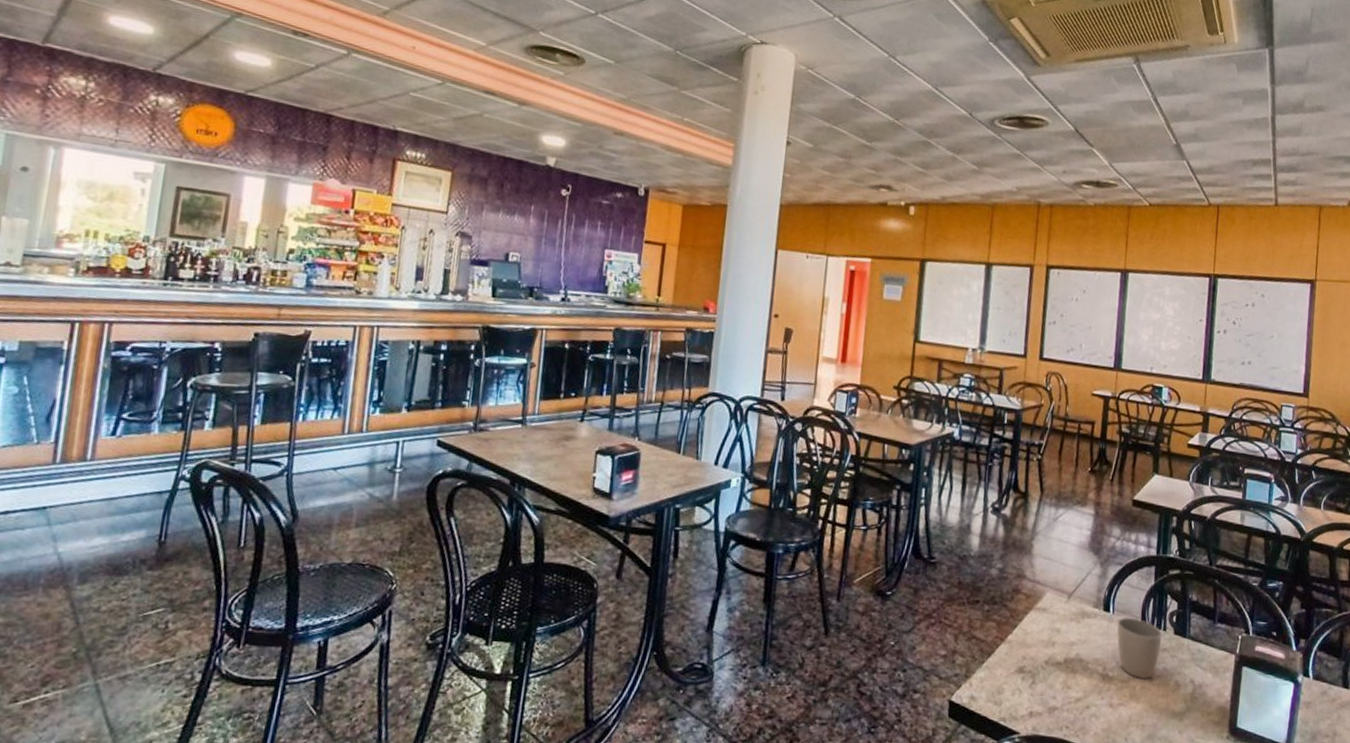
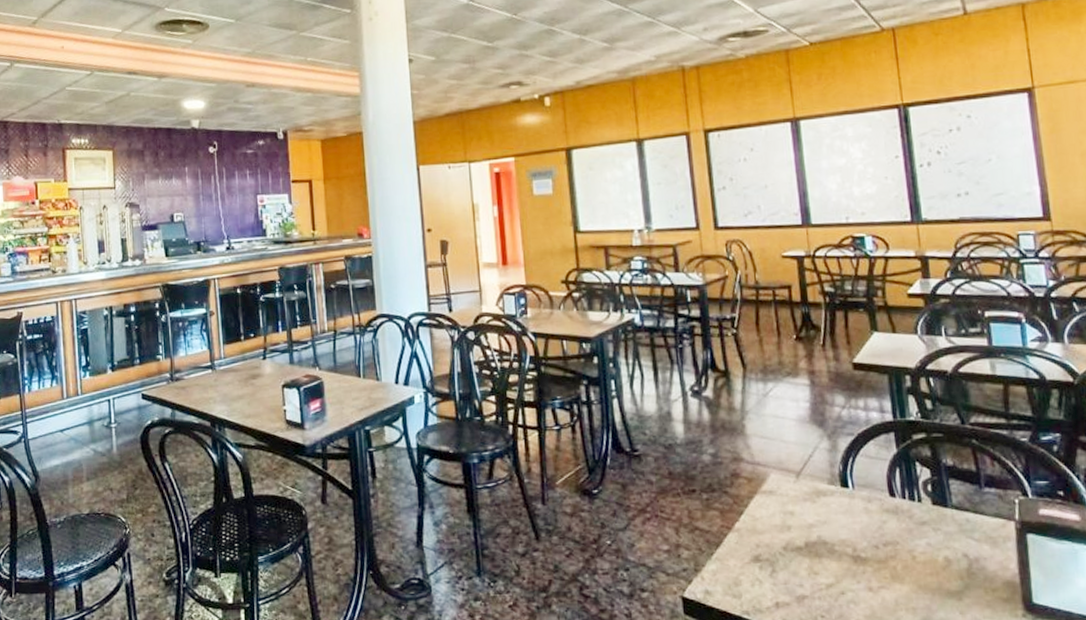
cup: present [1116,617,1163,679] -> none [860,491,919,557]

